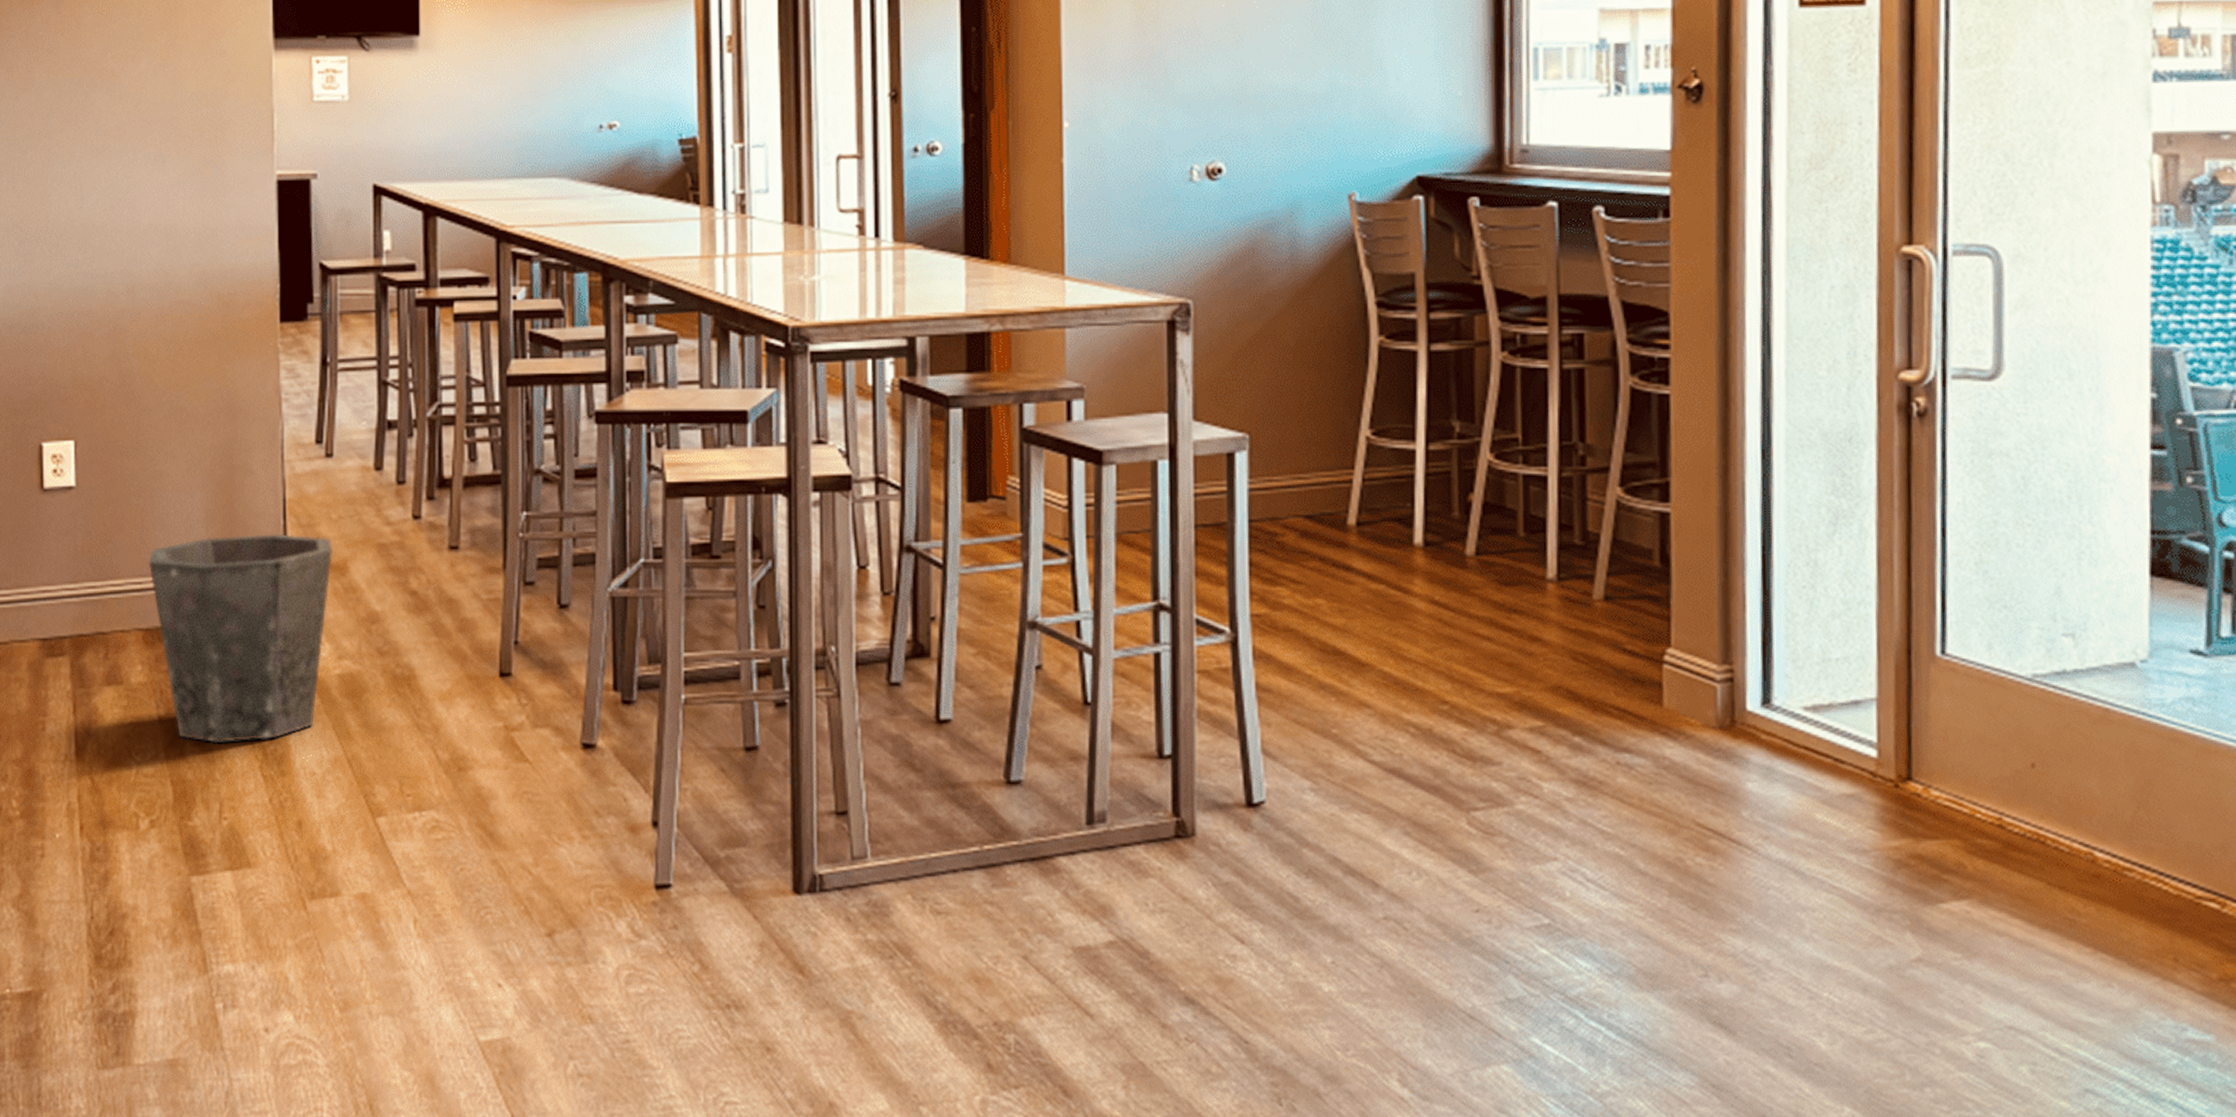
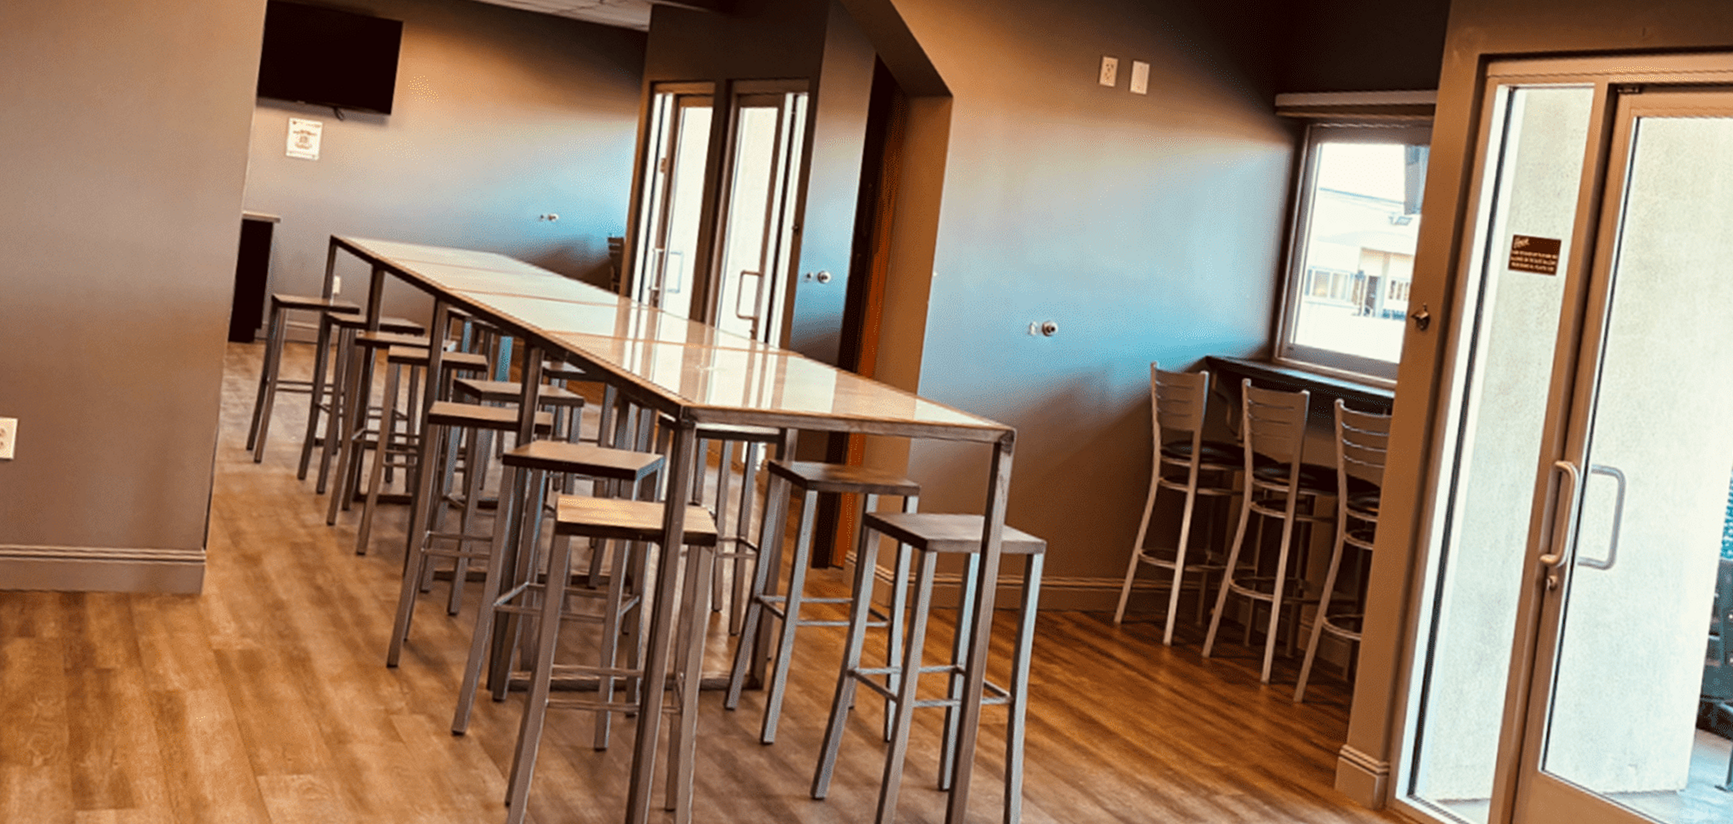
waste bin: present [148,534,332,744] -> none [74,518,250,699]

